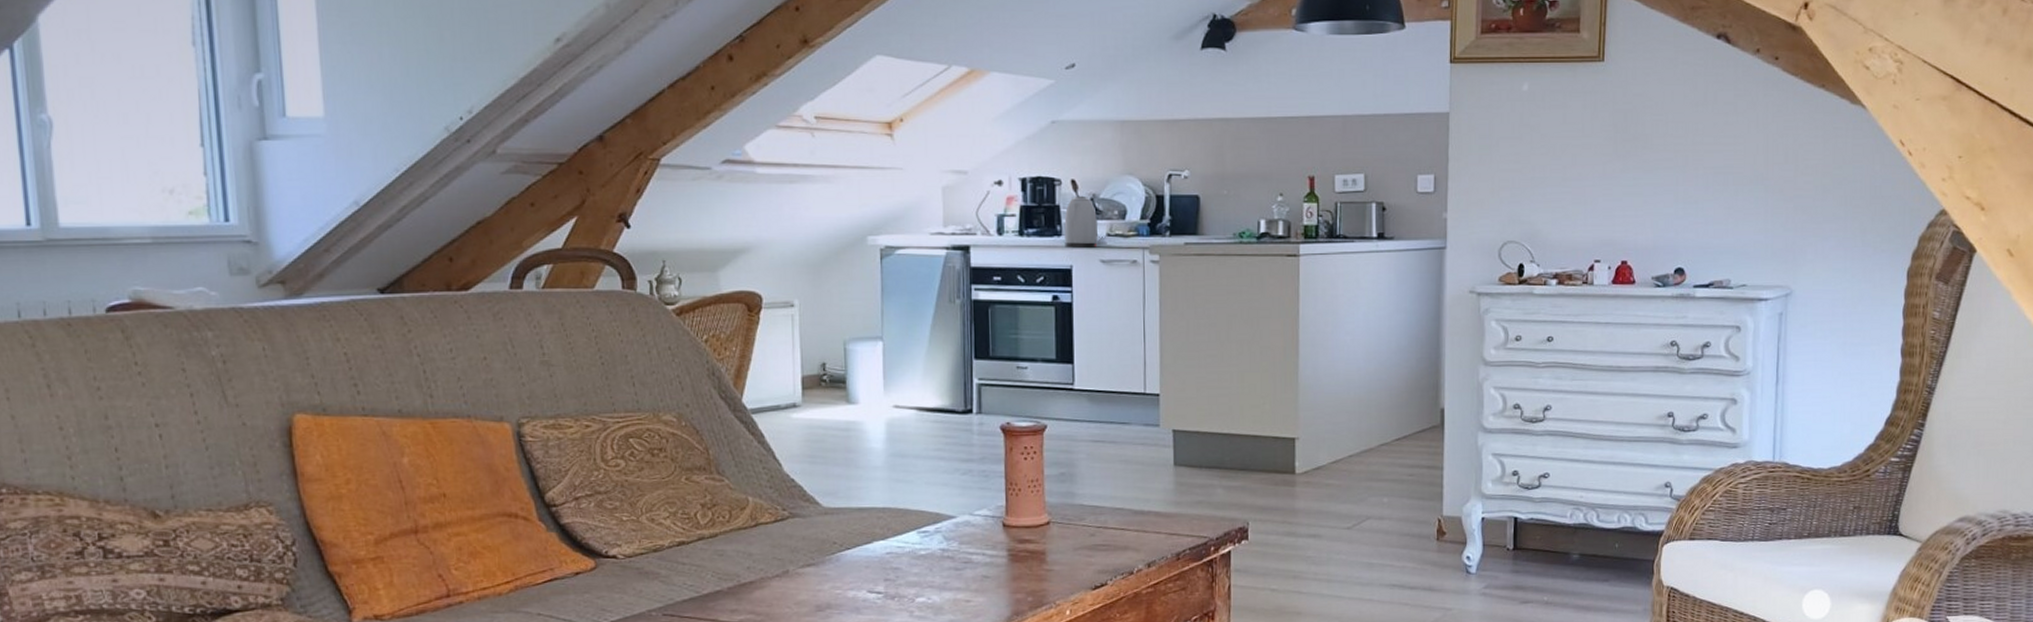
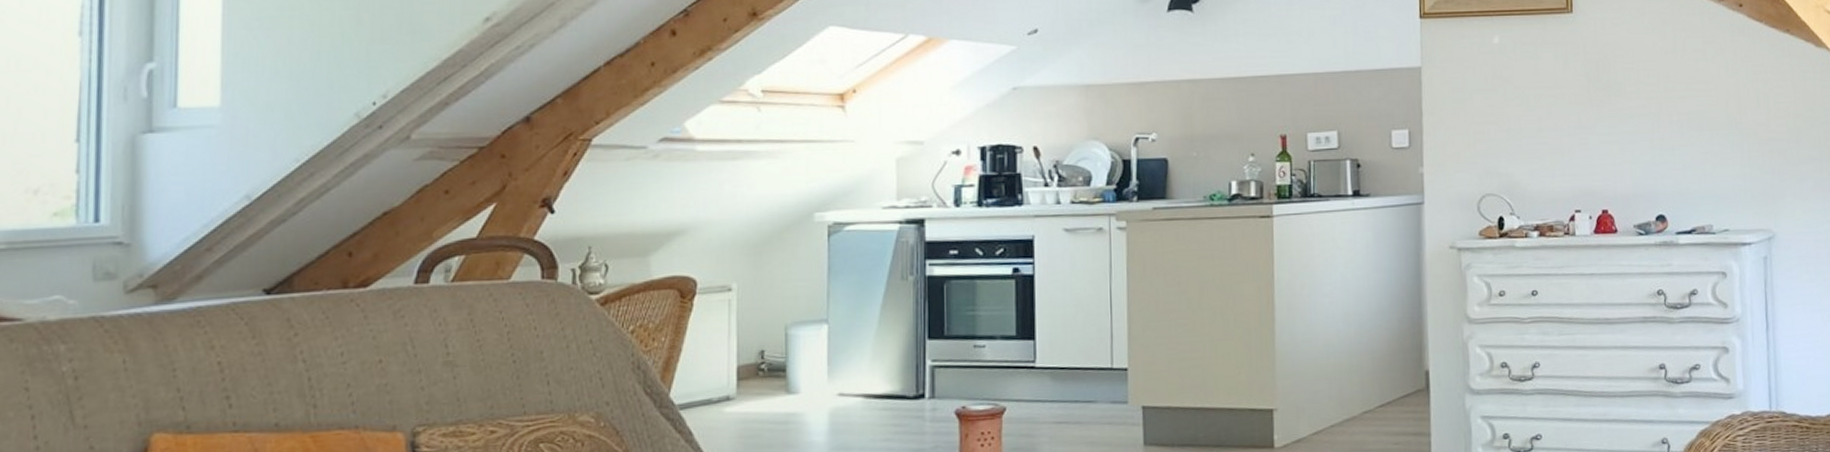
kettle: present [1064,195,1098,248] -> none [1025,162,1061,217]

